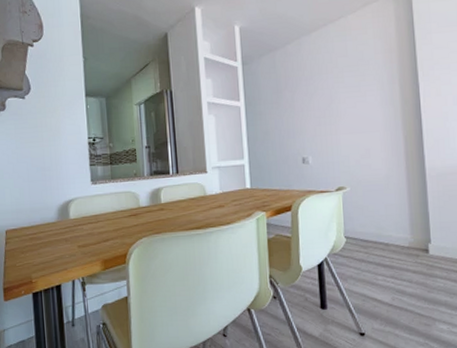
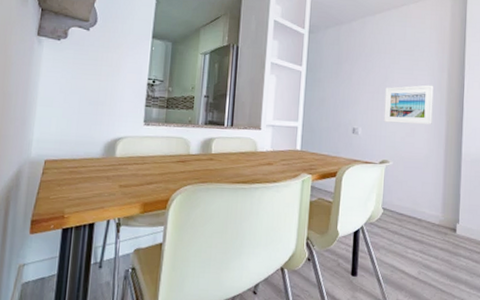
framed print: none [332,99,388,147] -> present [383,85,434,125]

